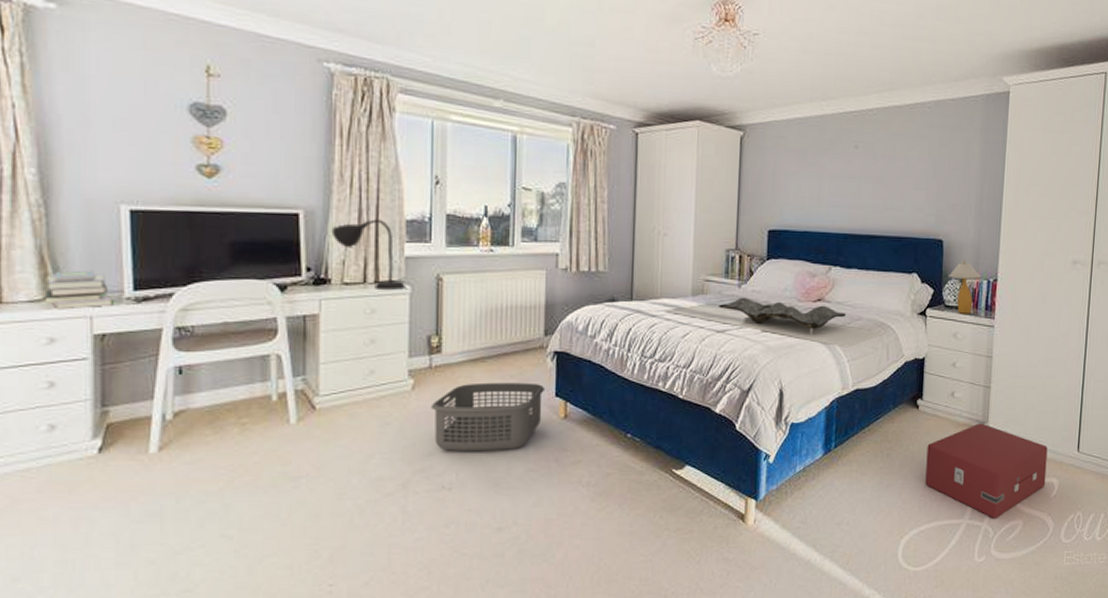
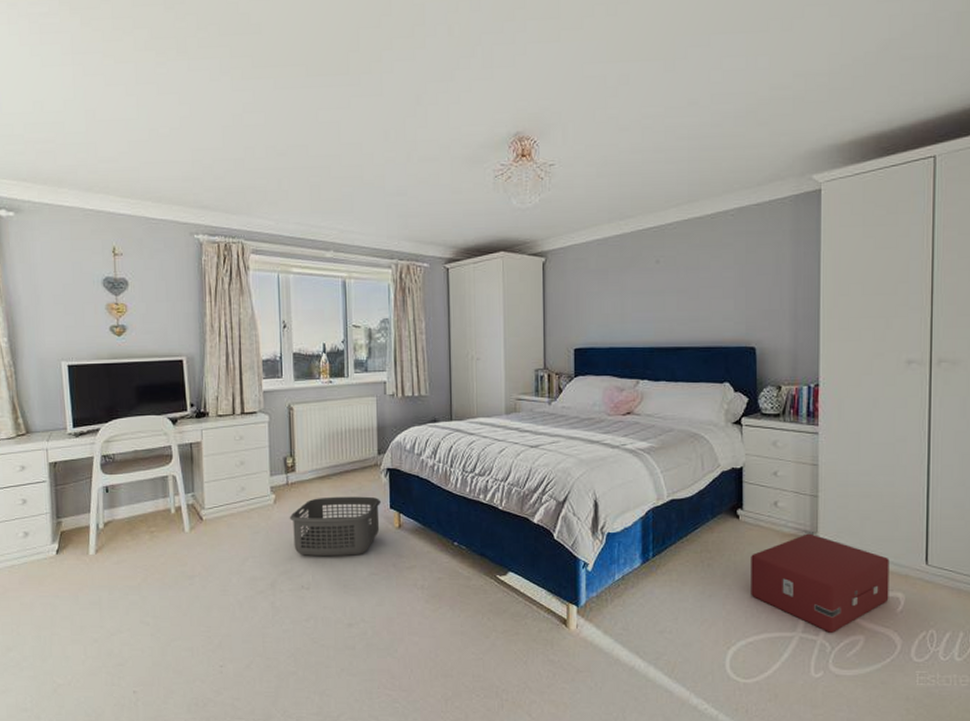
books: present [46,270,113,310] -> none [18,413,61,444]
desk lamp: present [331,219,407,291] -> none [207,361,266,421]
throw blanket: present [664,297,885,348] -> none [481,414,698,459]
table lamp: present [949,259,981,314] -> none [764,366,800,422]

